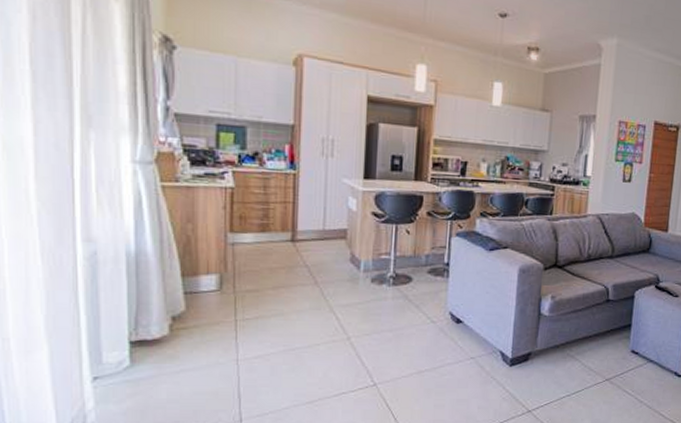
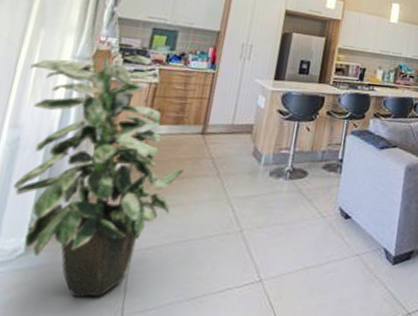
indoor plant: none [89,156,279,404] -> present [13,54,184,297]

